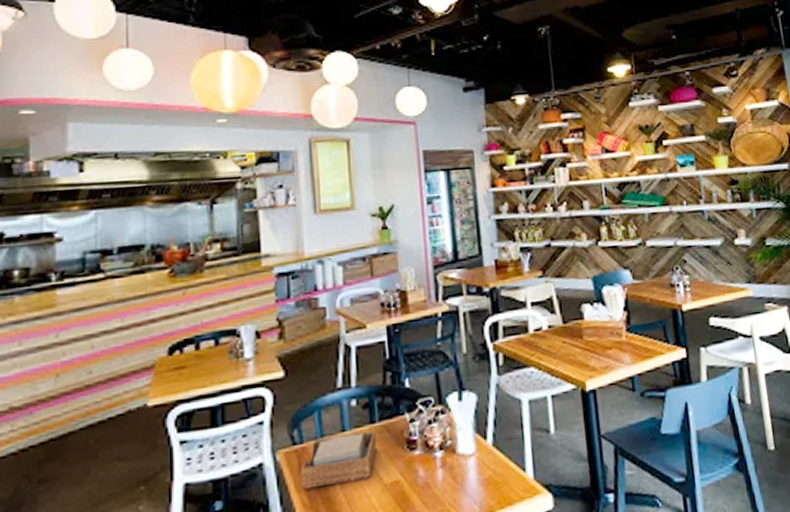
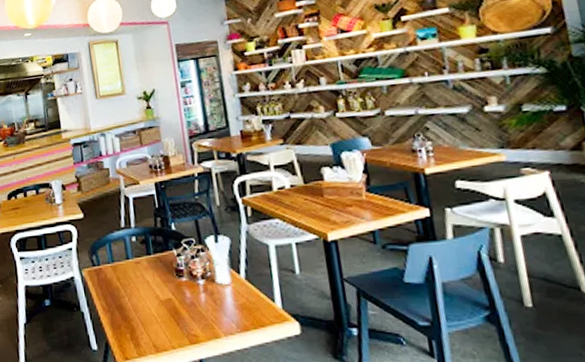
napkin holder: present [301,429,377,490] -> none [99,259,153,298]

